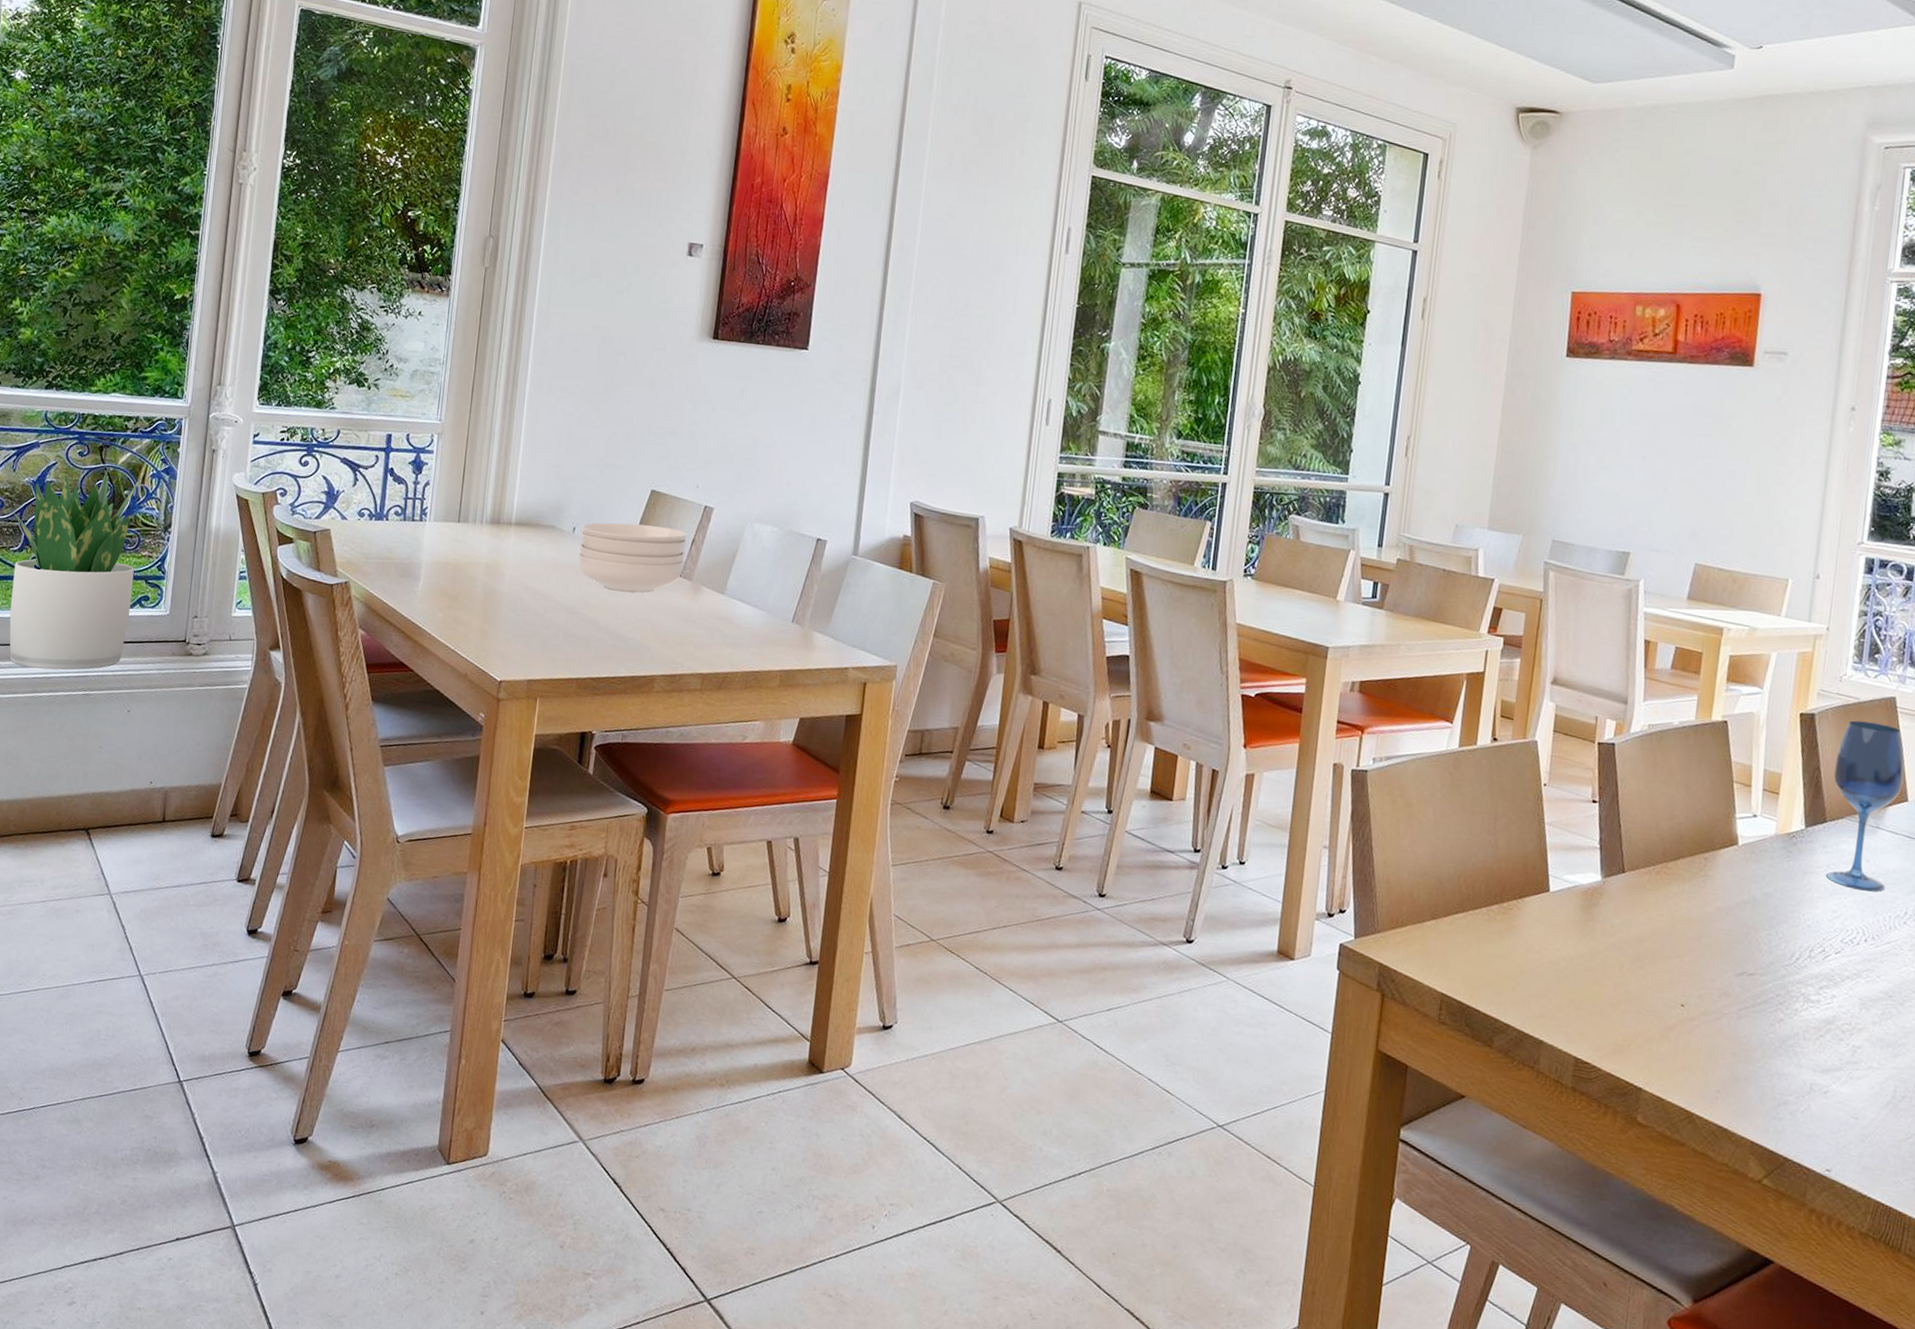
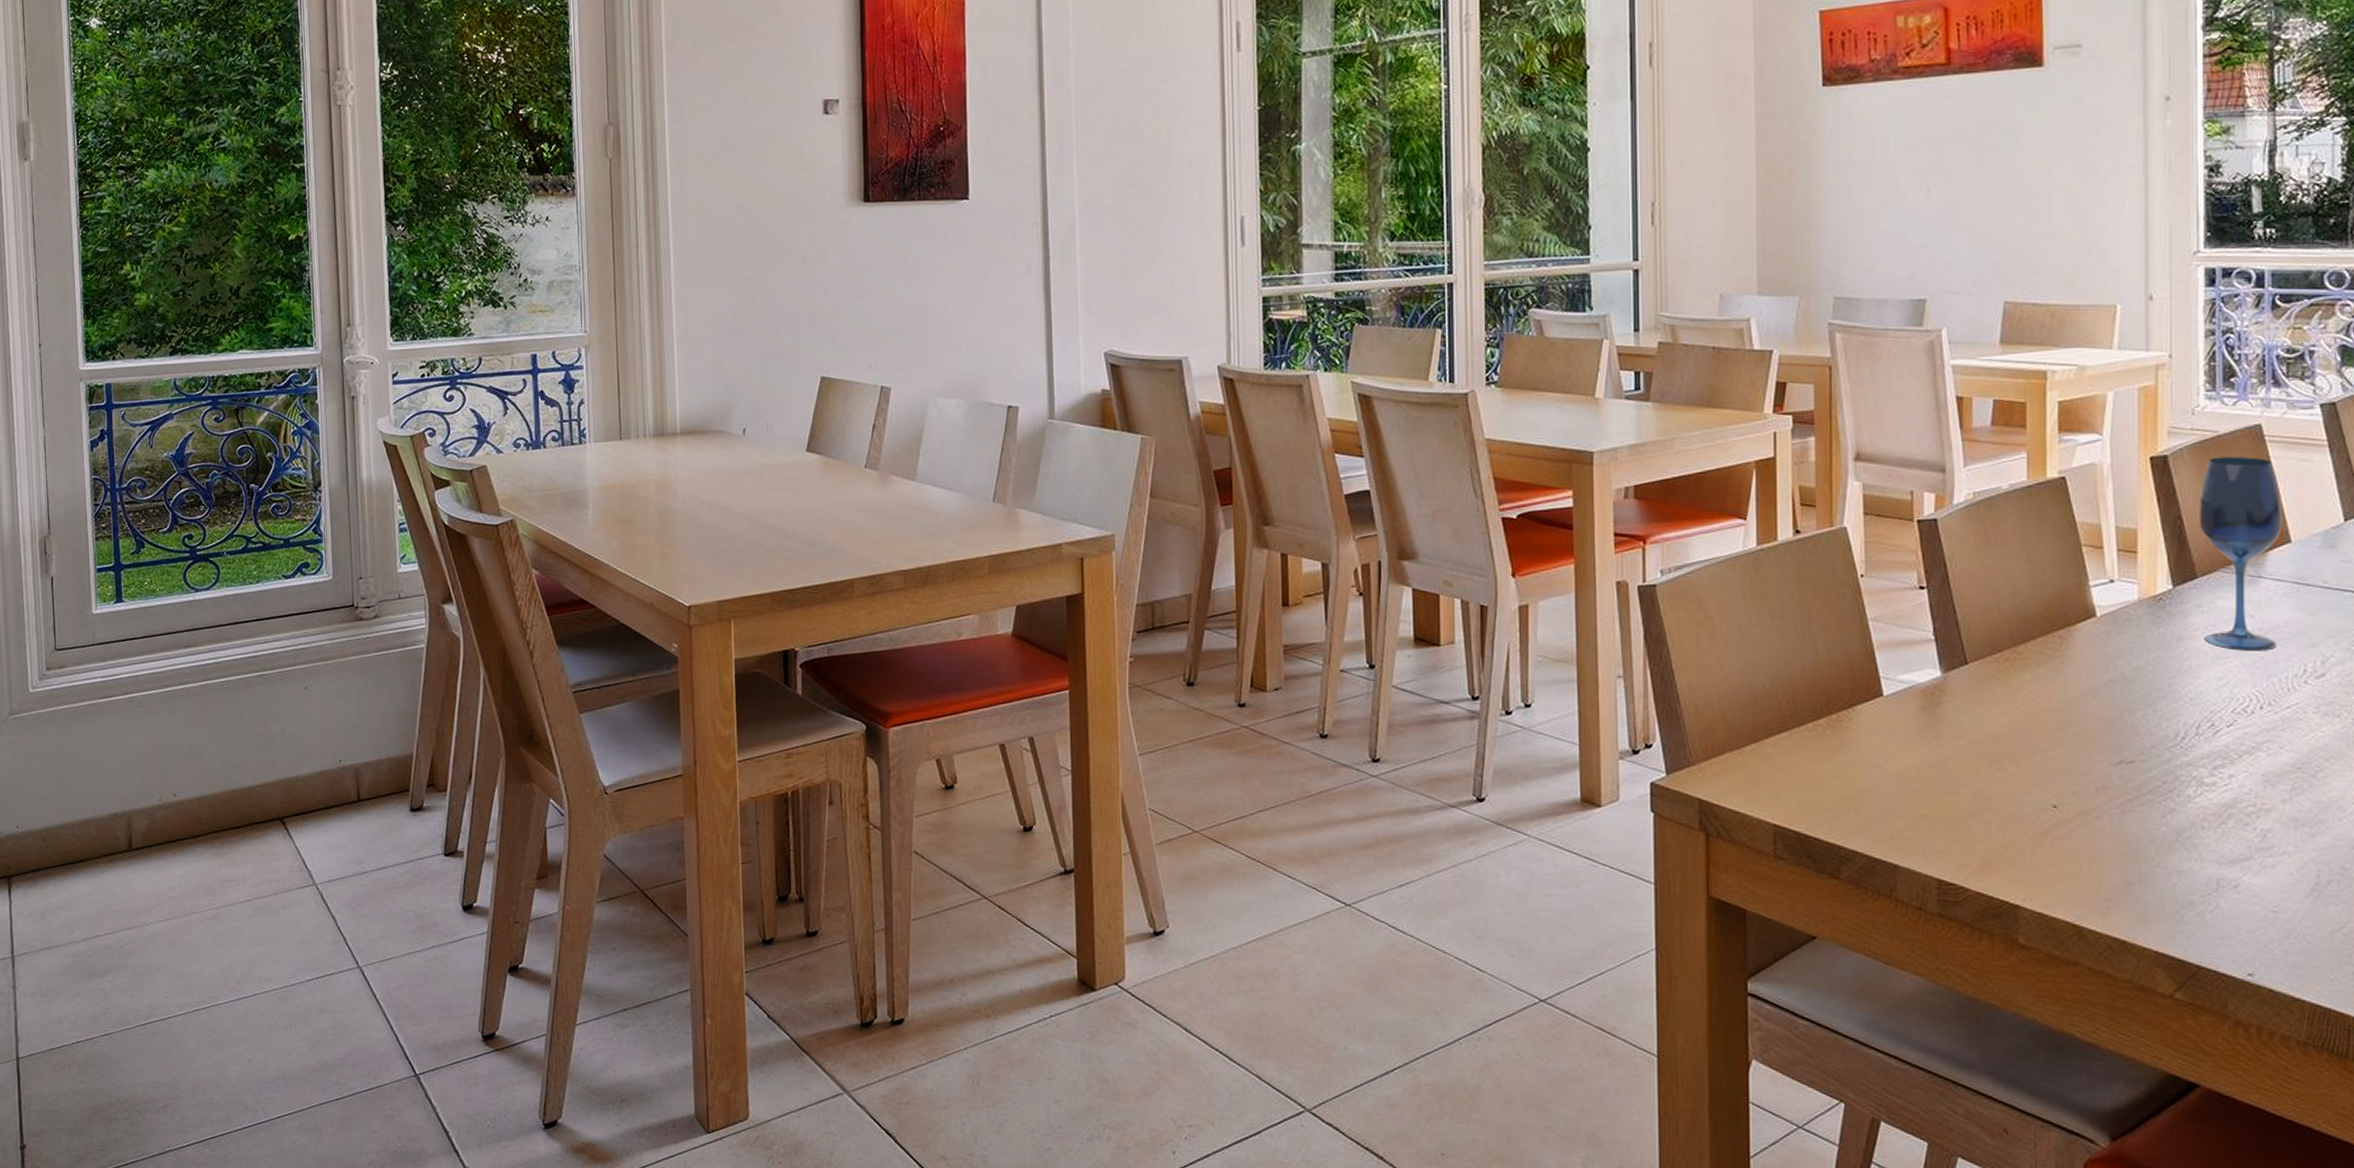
planter: present [9,468,145,670] -> none [156,430,292,655]
bowl: present [578,522,688,593] -> none [751,415,868,492]

